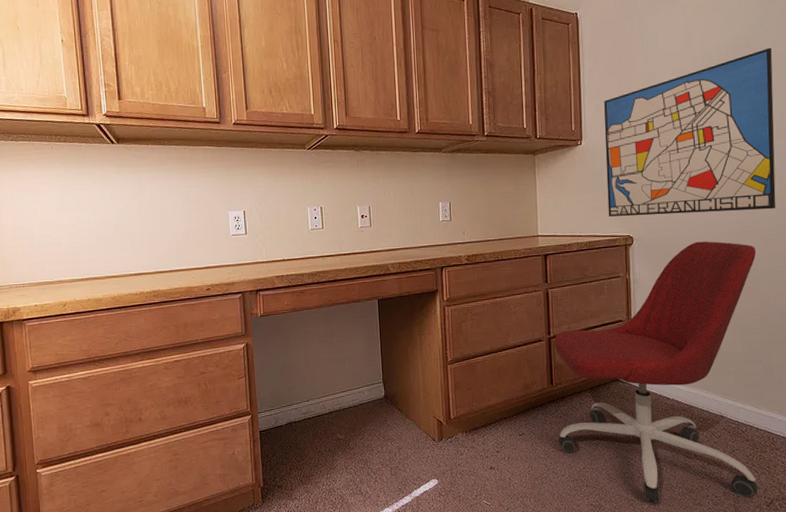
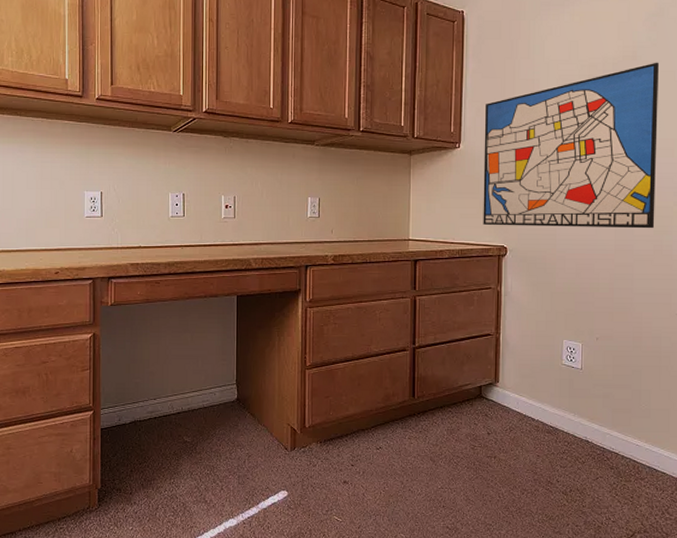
office chair: present [554,241,758,504] -> none [417,257,631,530]

